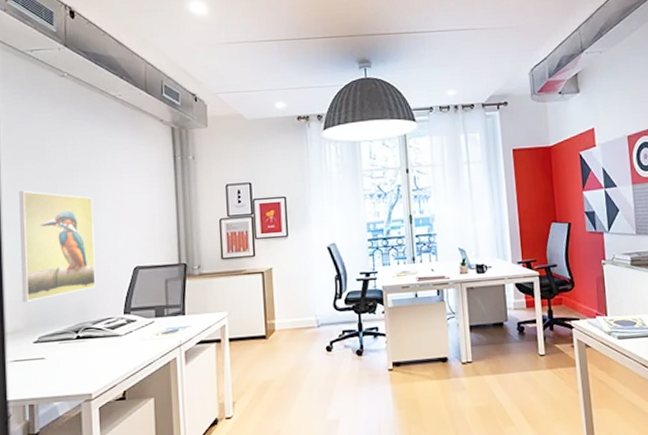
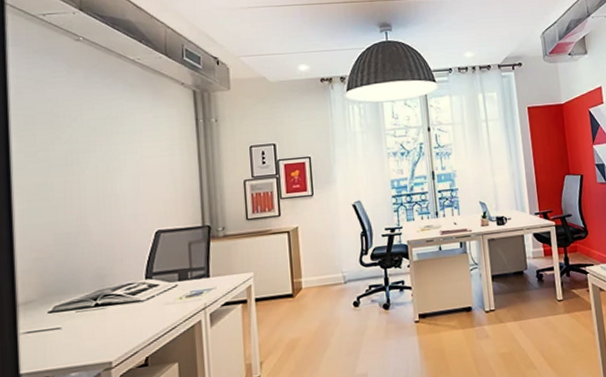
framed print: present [19,190,96,302] -> none [31,156,116,271]

